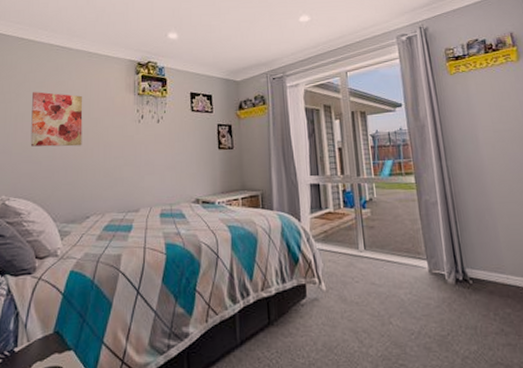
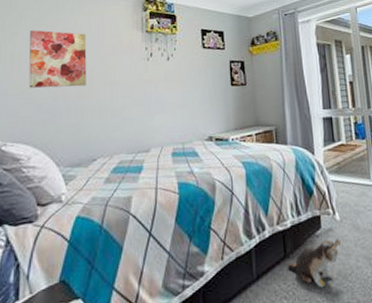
plush toy: none [272,309,326,359] -> present [288,238,341,288]

